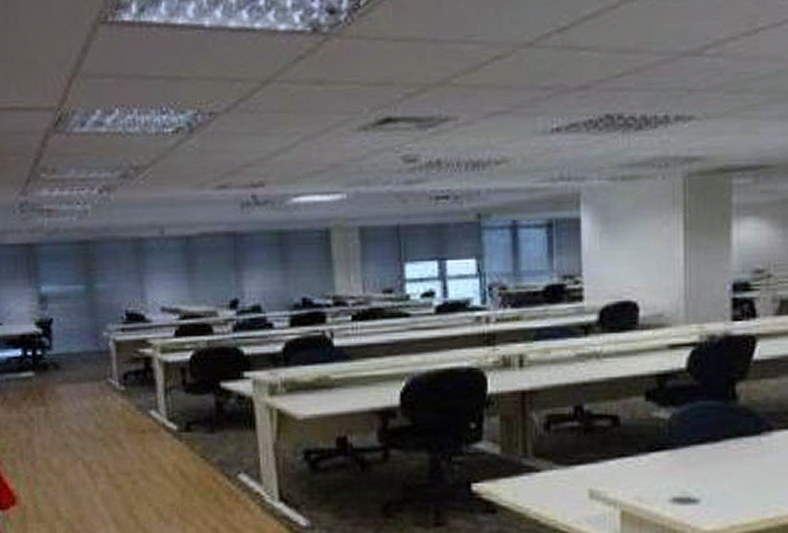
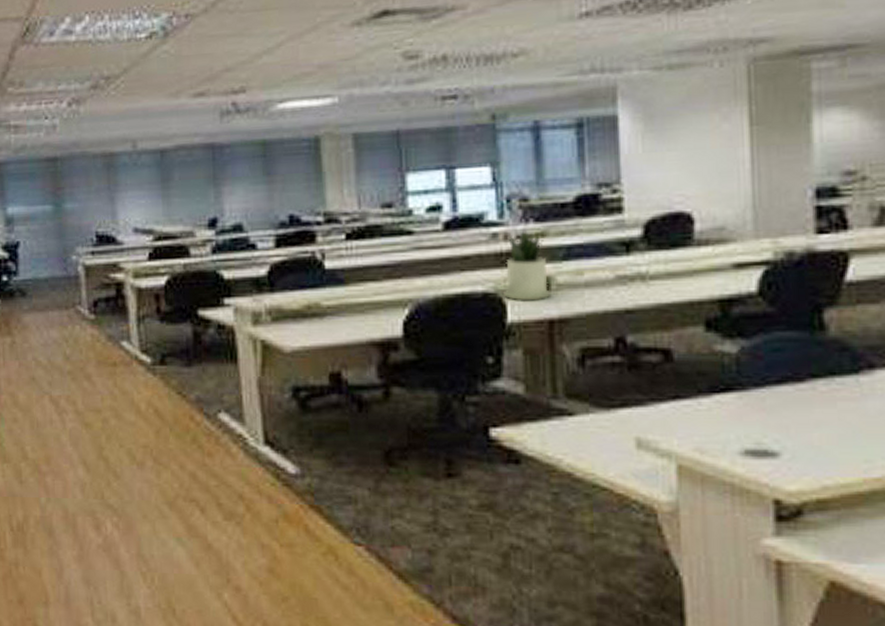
planter: none [485,315,524,375] -> present [504,230,552,301]

